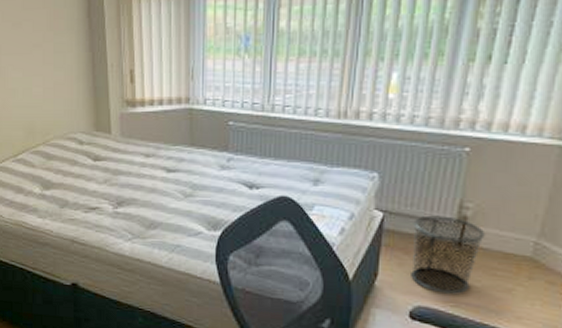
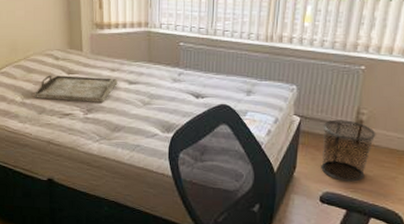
serving tray: none [54,162,153,194] -> present [34,75,118,103]

